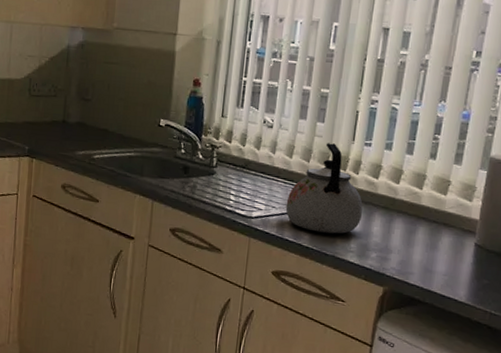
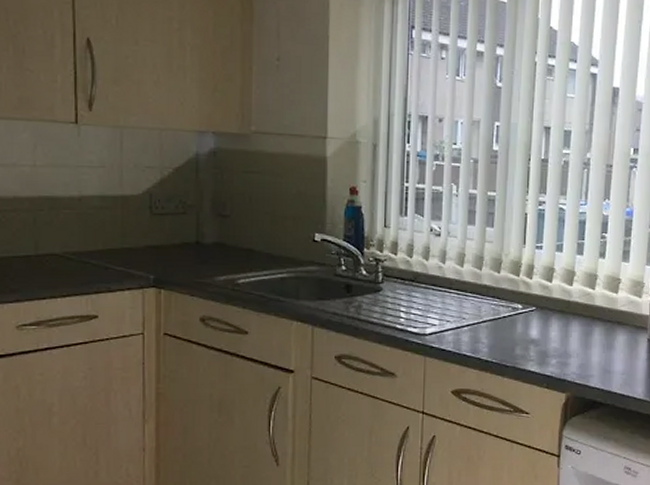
kettle: present [285,143,363,234] -> none [461,248,540,343]

